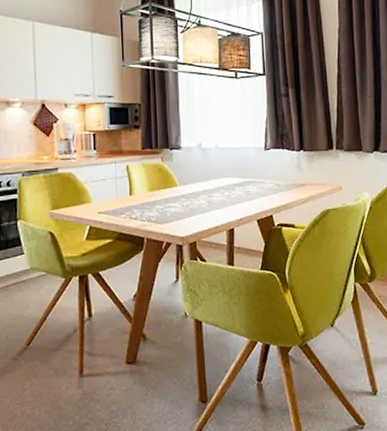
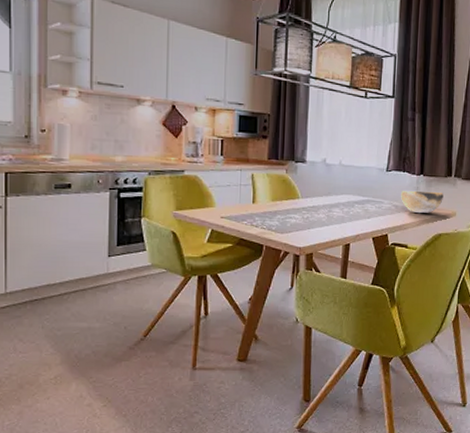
decorative bowl: none [281,166,327,191] -> present [400,190,444,214]

